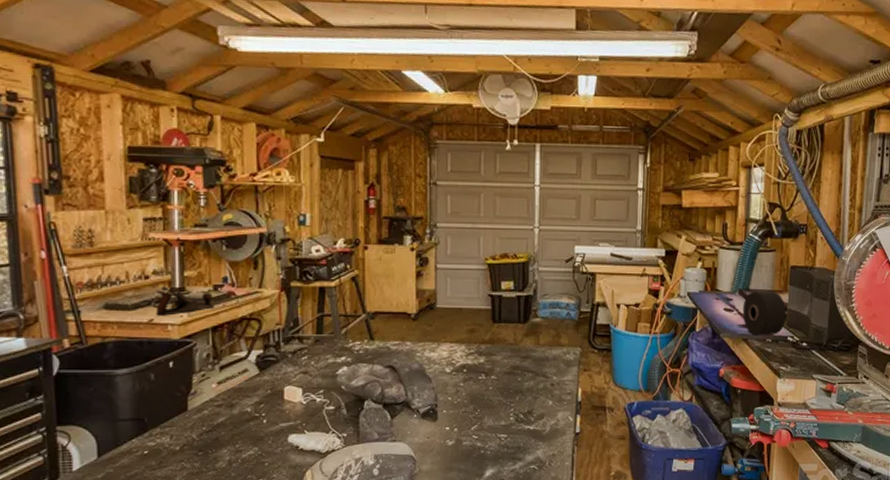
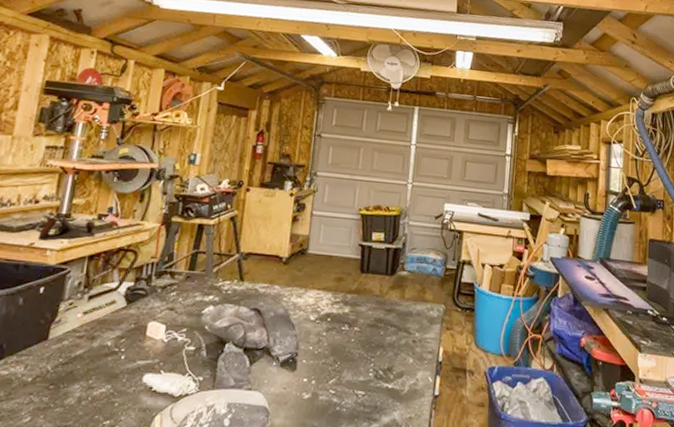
duct tape: present [742,290,786,335] -> none [603,260,646,307]

